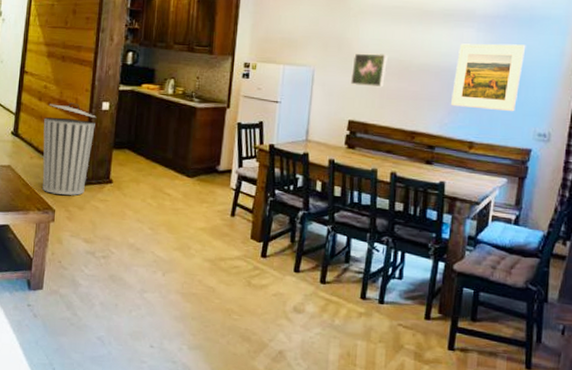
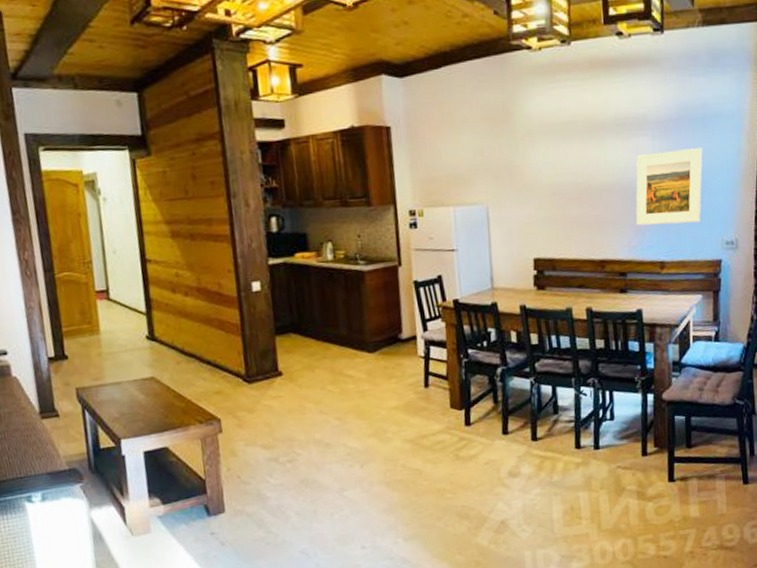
trash can: present [42,102,97,196] -> none [184,288,251,401]
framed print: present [350,53,388,88] -> none [528,177,565,219]

